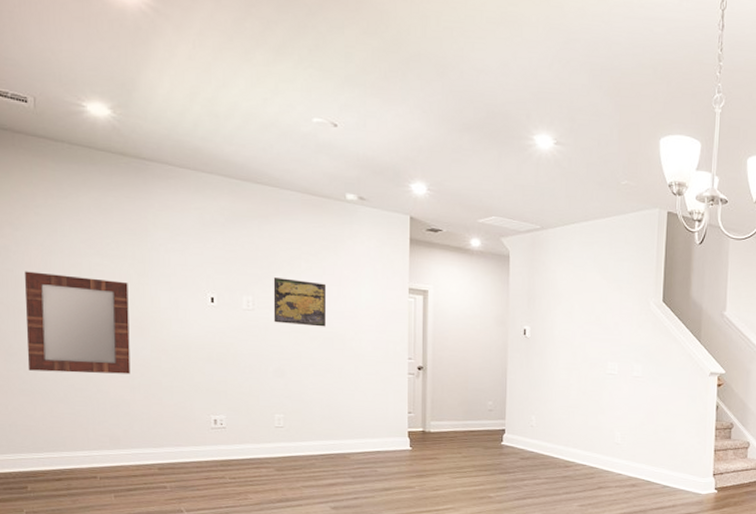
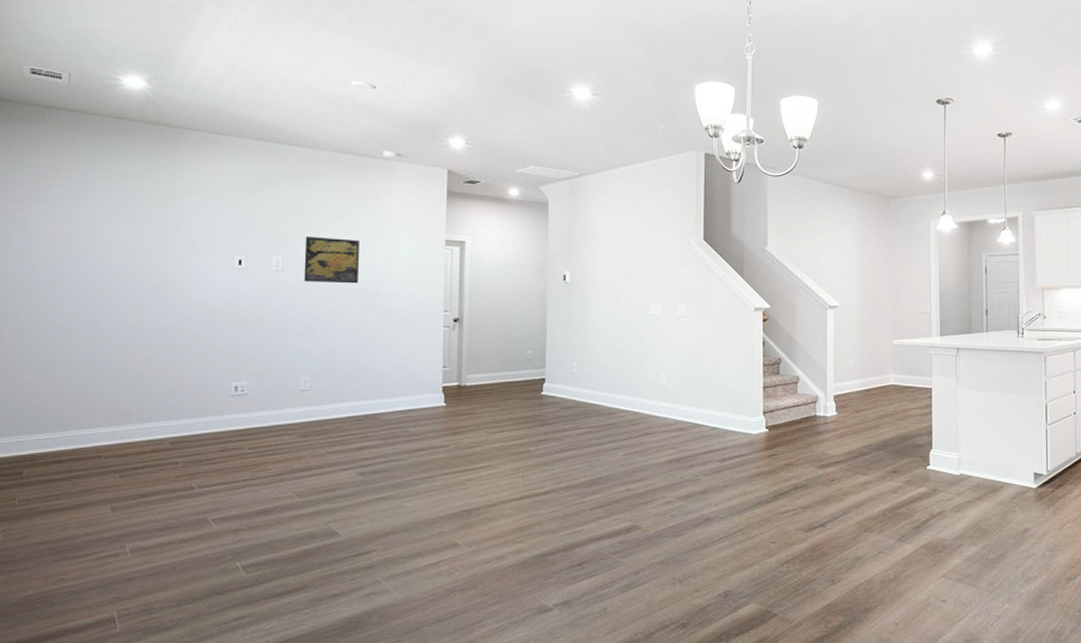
home mirror: present [24,271,131,374] -> none [36,243,152,346]

